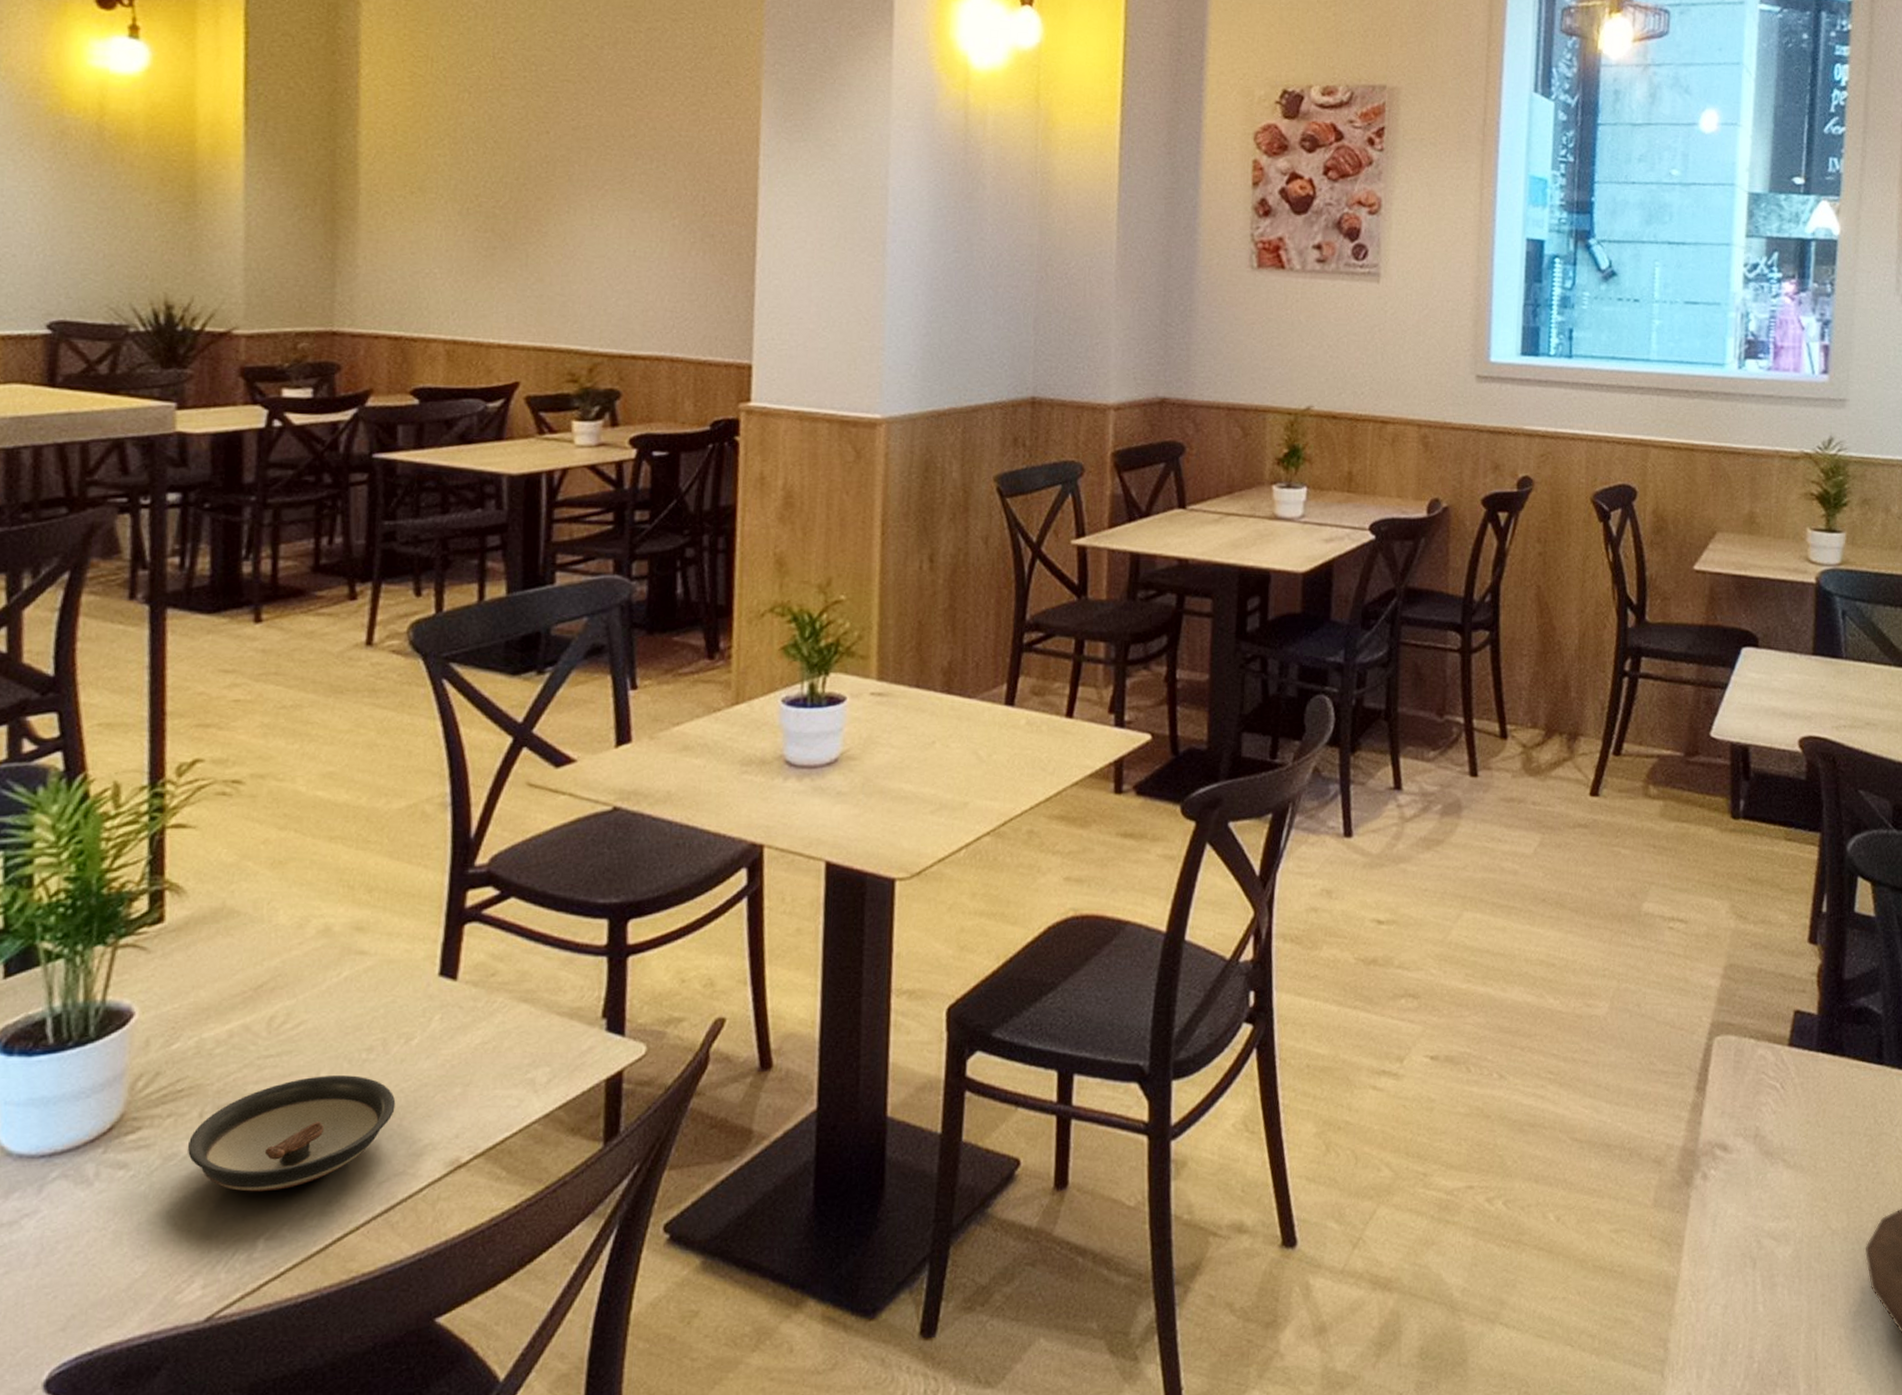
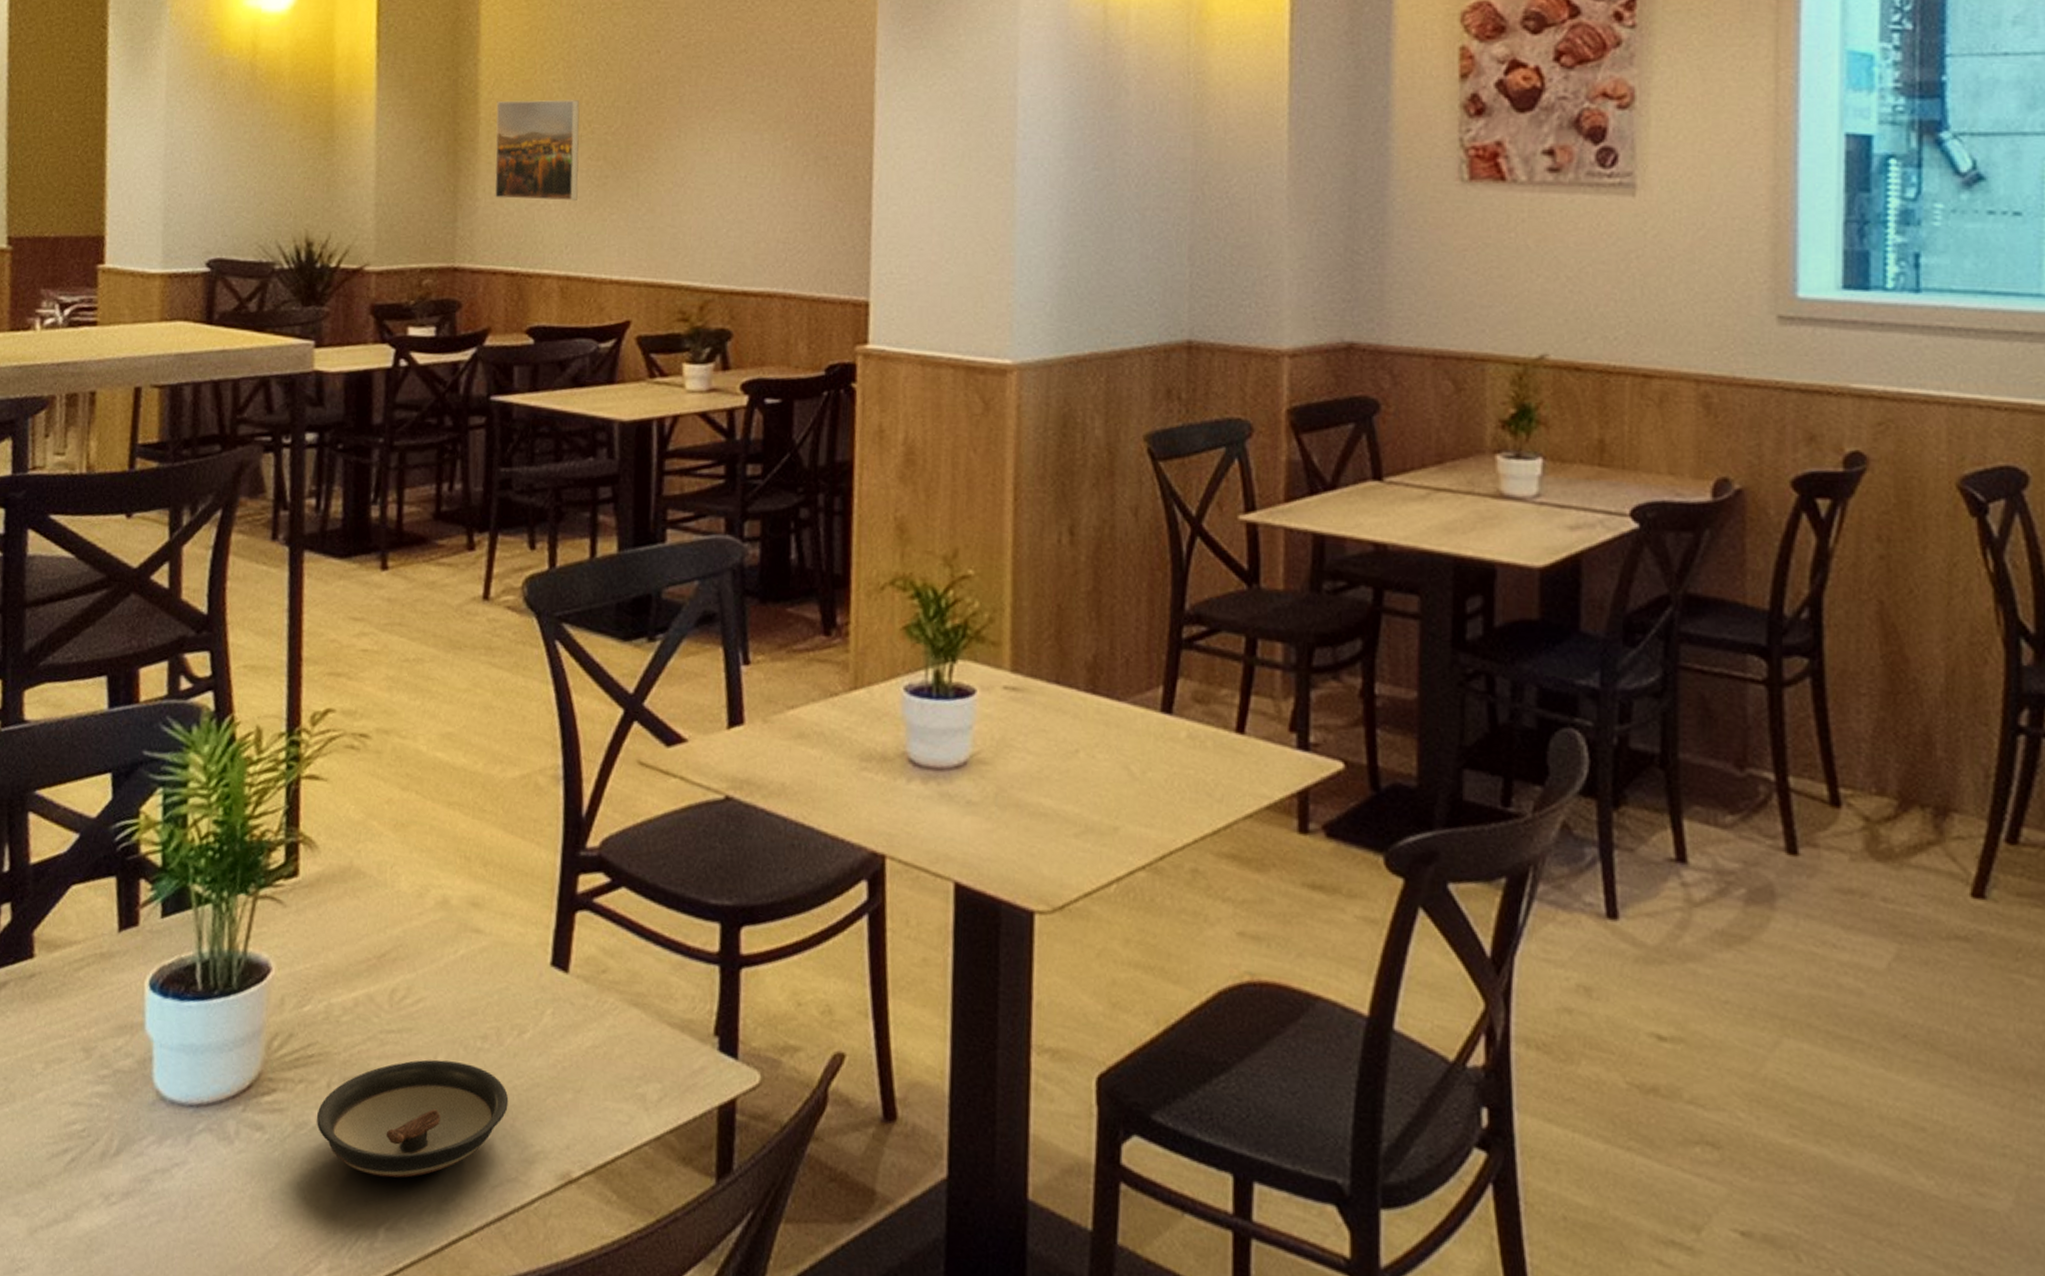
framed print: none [376,172,467,270] -> present [495,99,580,202]

